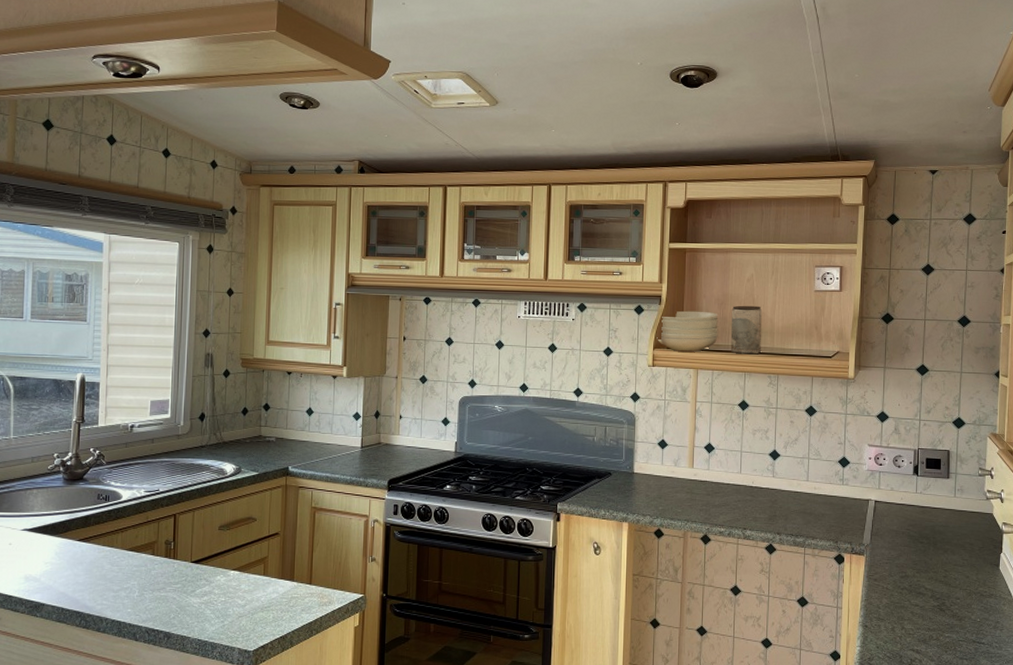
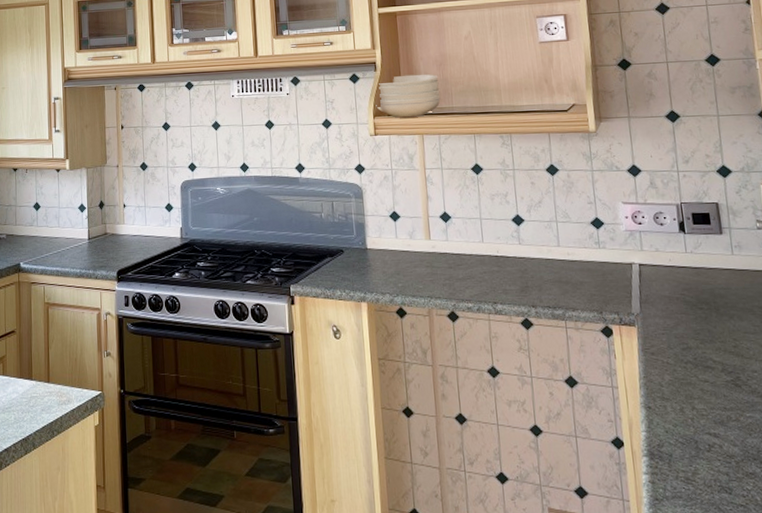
jar: present [730,305,763,354] -> none [451,63,490,116]

